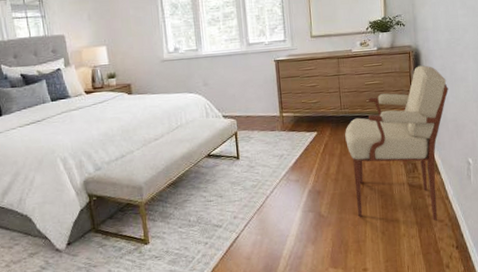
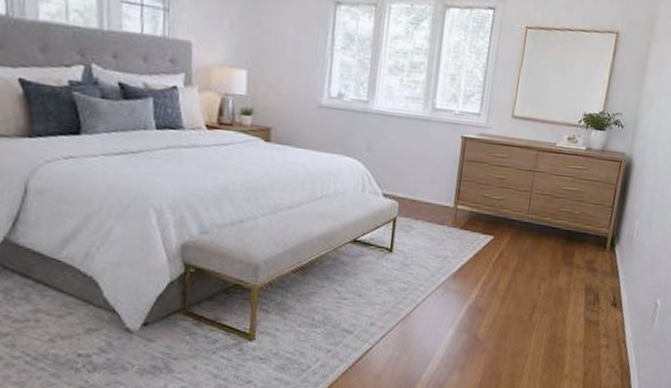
armchair: present [345,65,448,221] -> none [520,179,655,365]

